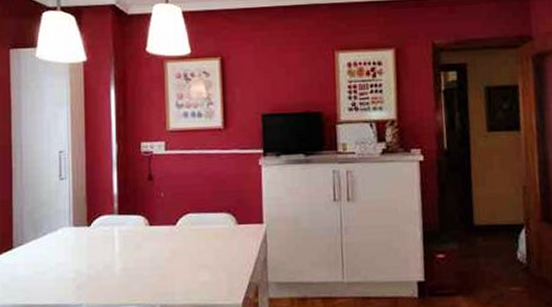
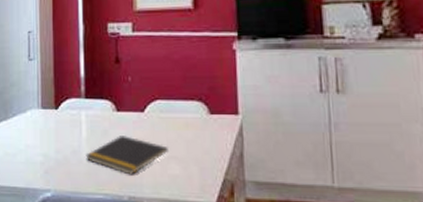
notepad: none [118,248,199,285] -> present [86,136,168,175]

